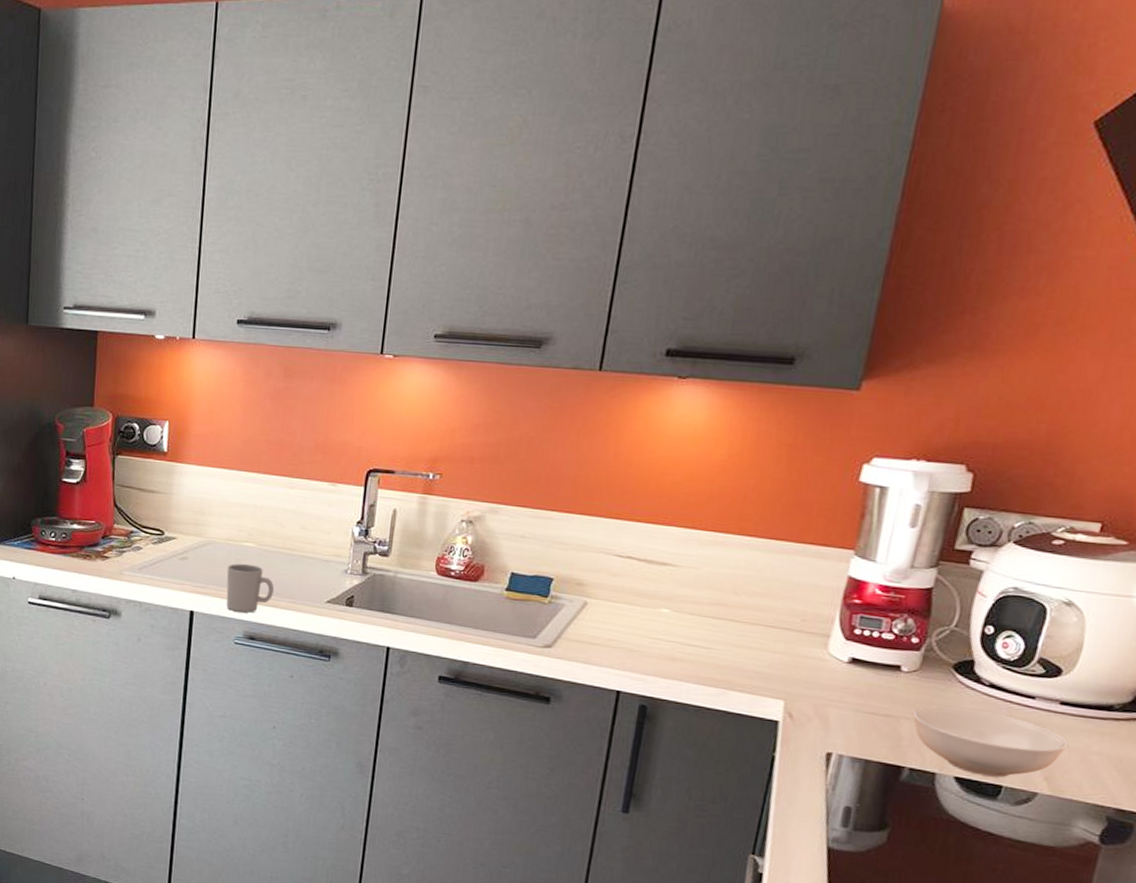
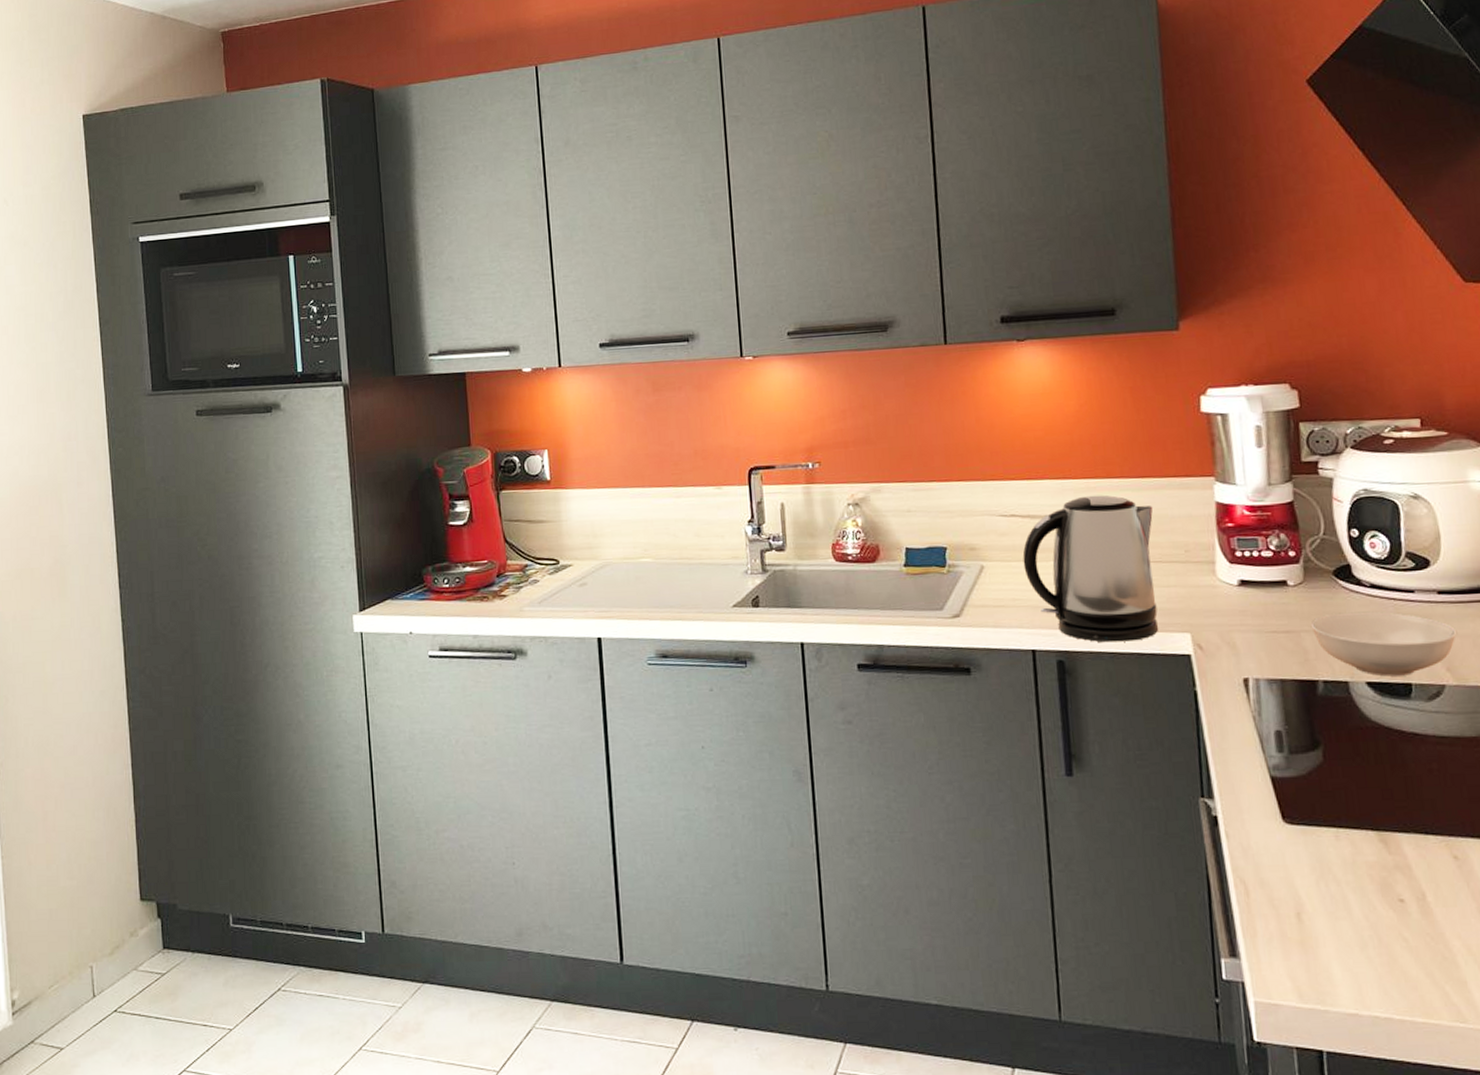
mug: present [226,563,275,613] -> none [628,580,679,631]
kettle: none [628,549,780,699] -> present [1022,495,1159,643]

